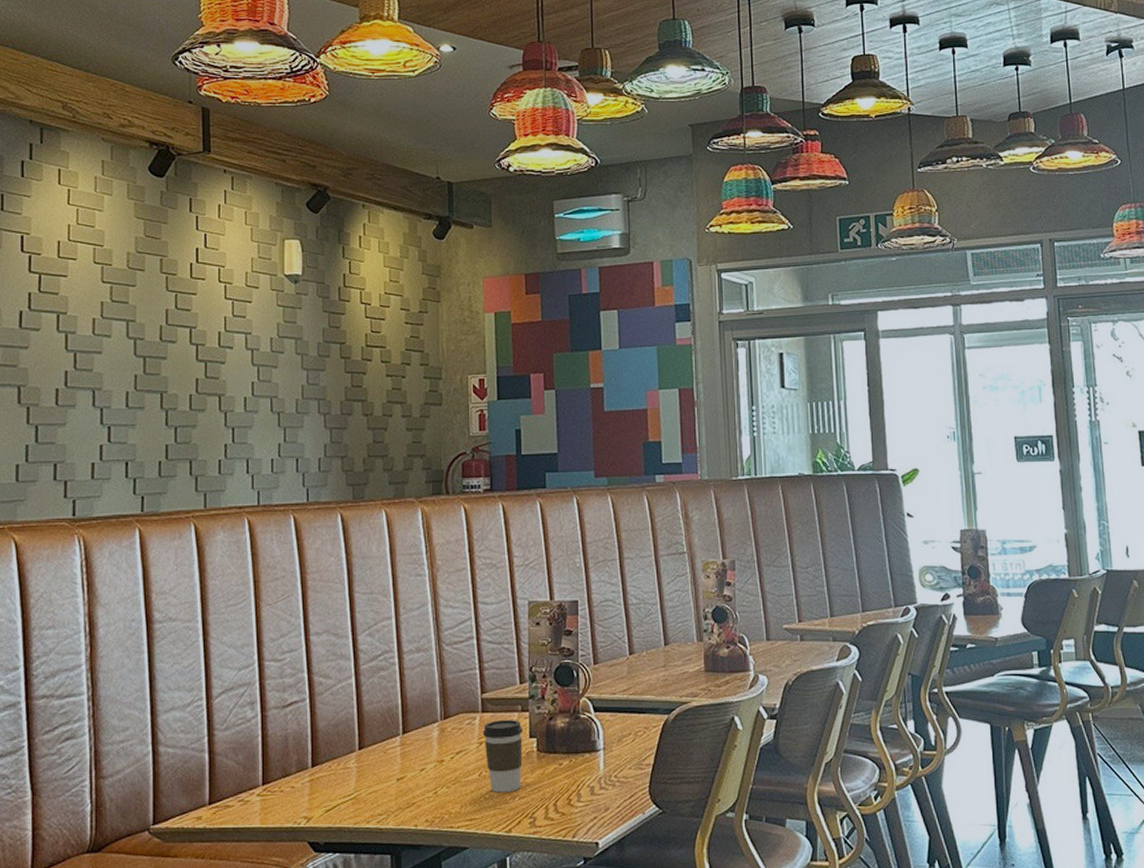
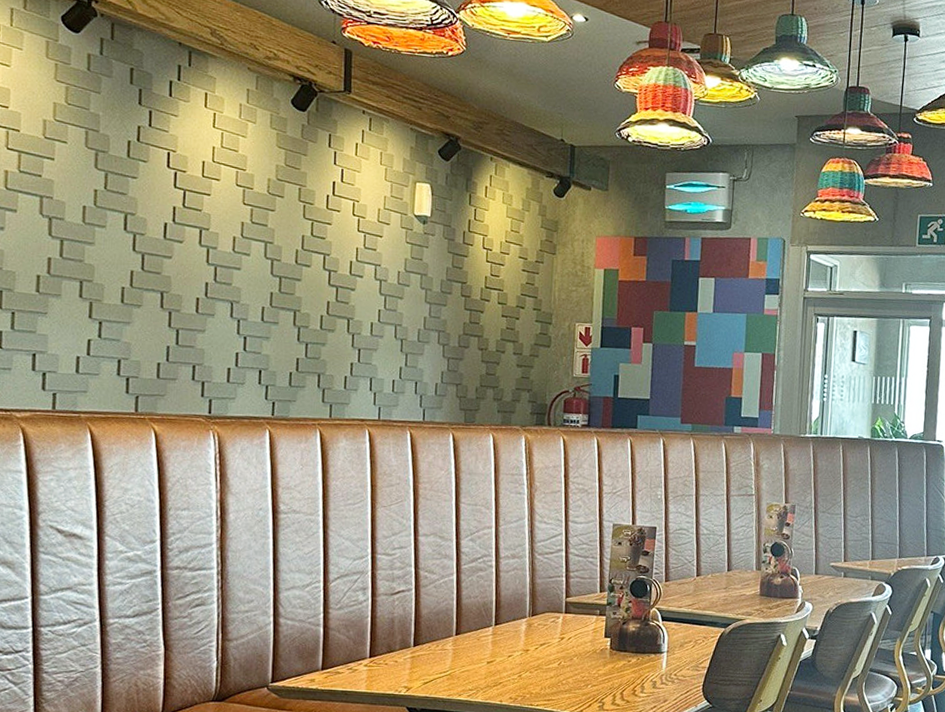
coffee cup: present [482,719,523,793] -> none [564,620,599,681]

